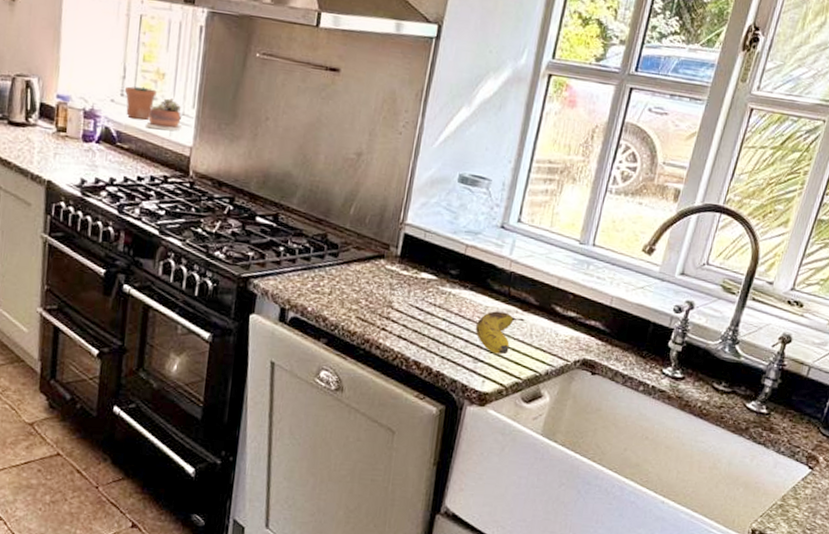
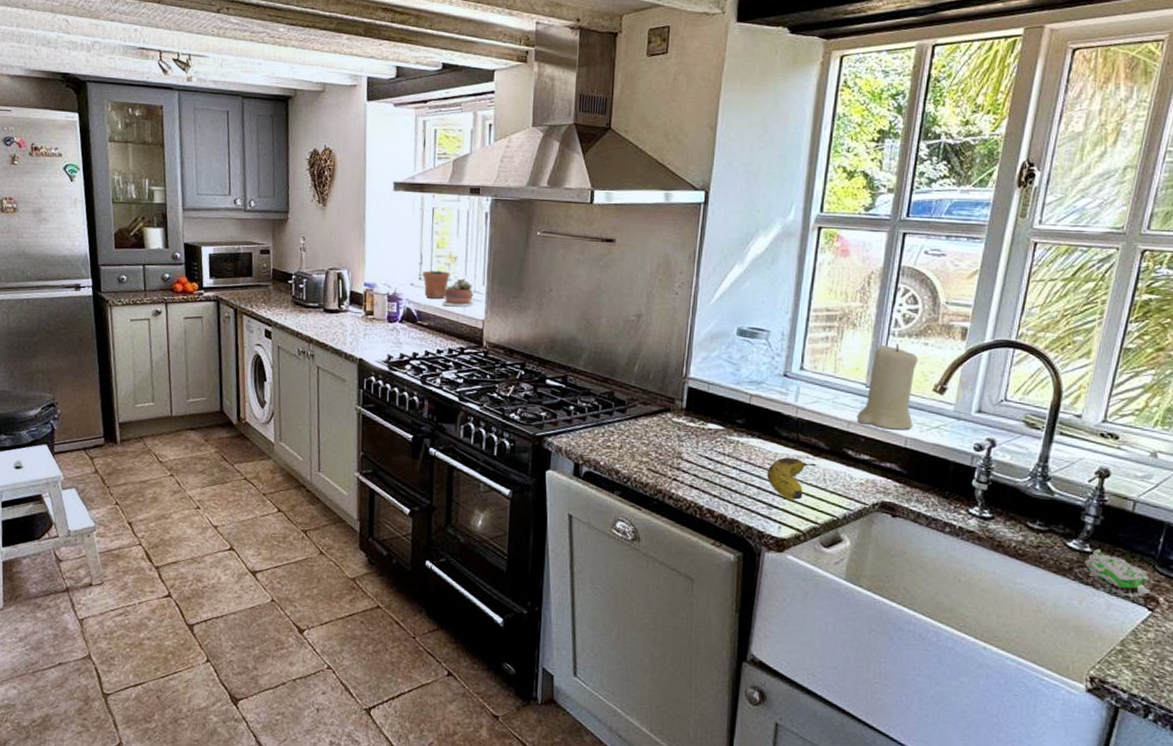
candle: none [567,201,632,289] -> present [856,344,918,430]
sponge: none [759,410,813,457] -> present [1084,548,1150,598]

